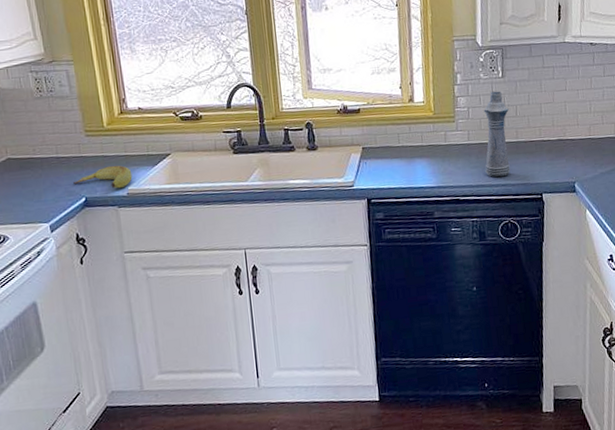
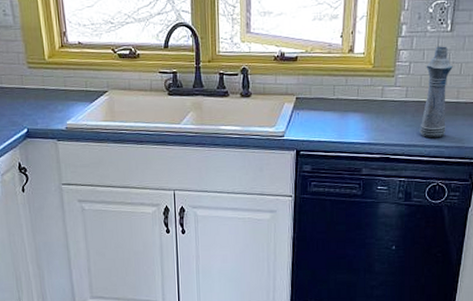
banana: present [73,165,133,189] -> none [16,99,71,123]

